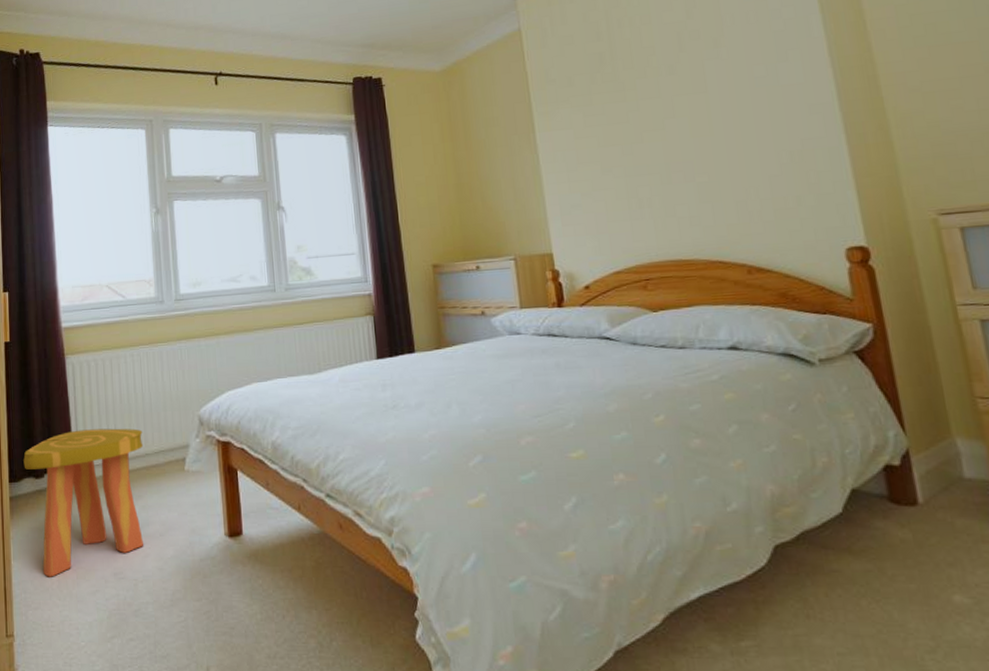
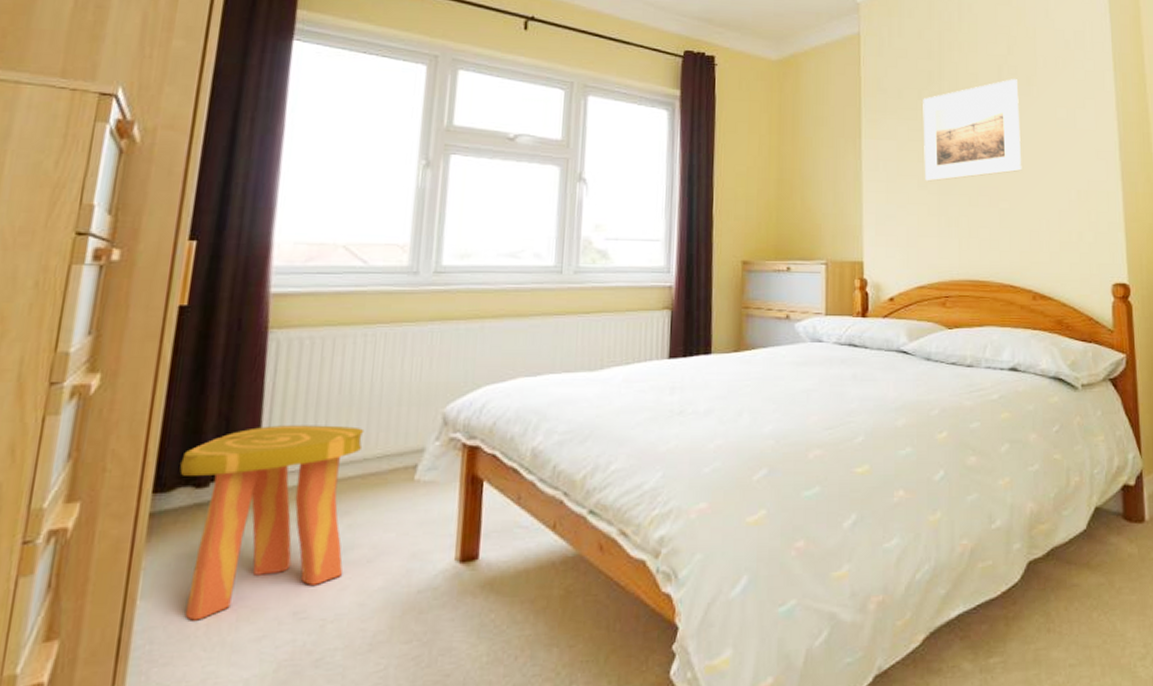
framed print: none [596,44,719,166] -> present [923,79,1022,182]

